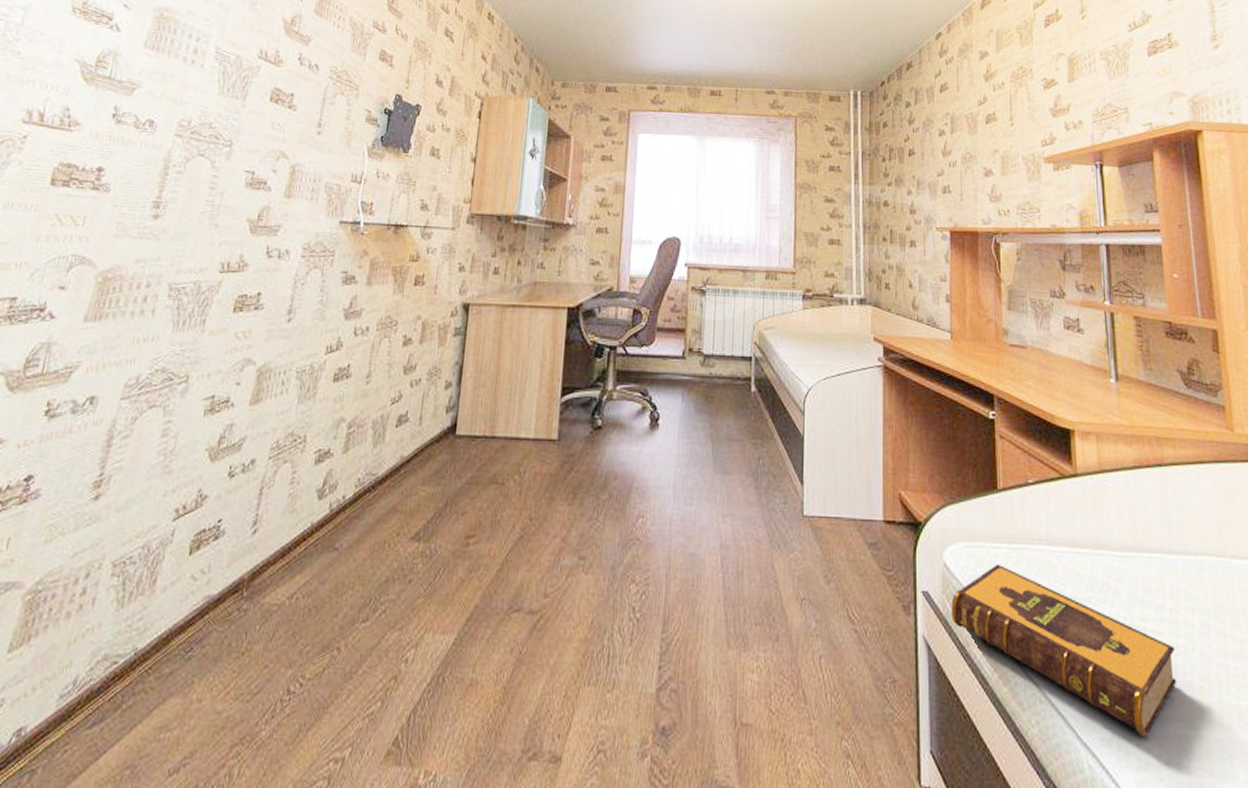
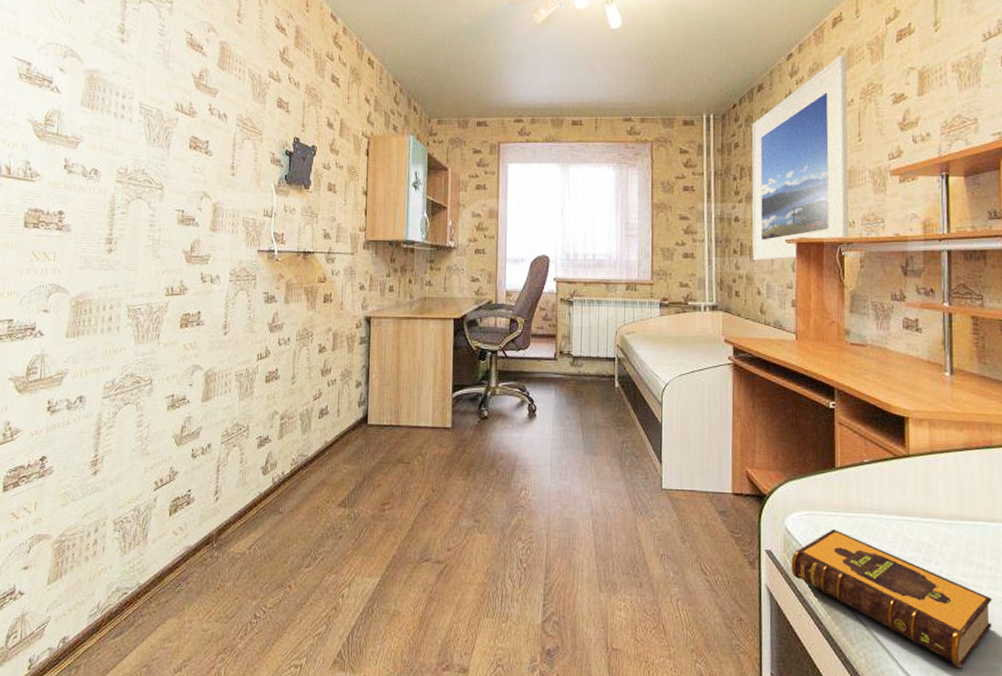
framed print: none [901,36,1004,250] -> present [751,54,849,261]

